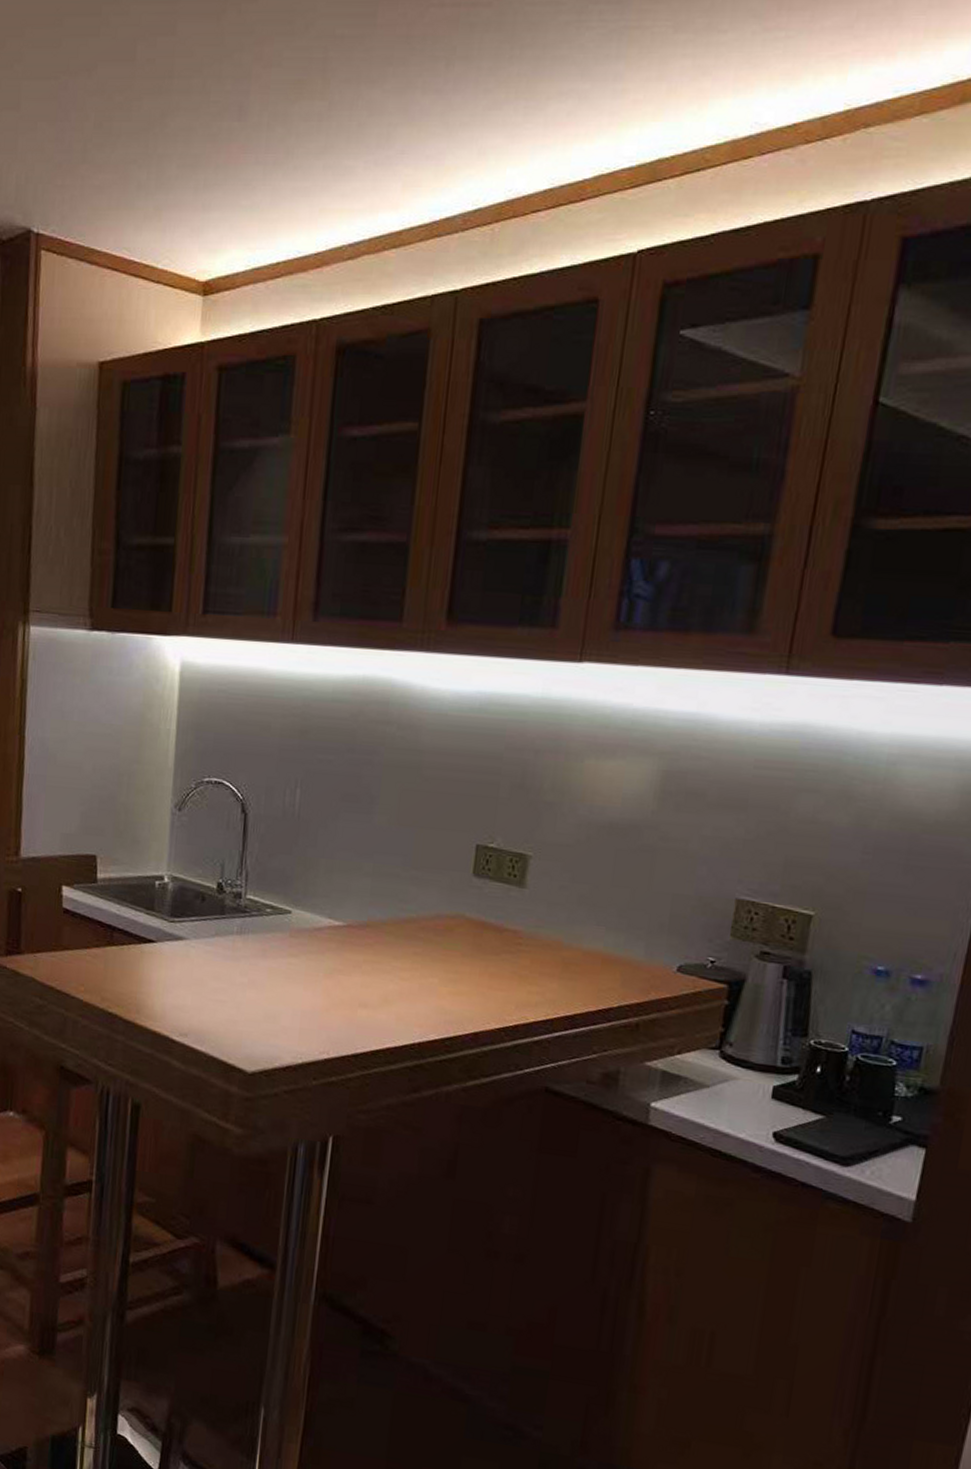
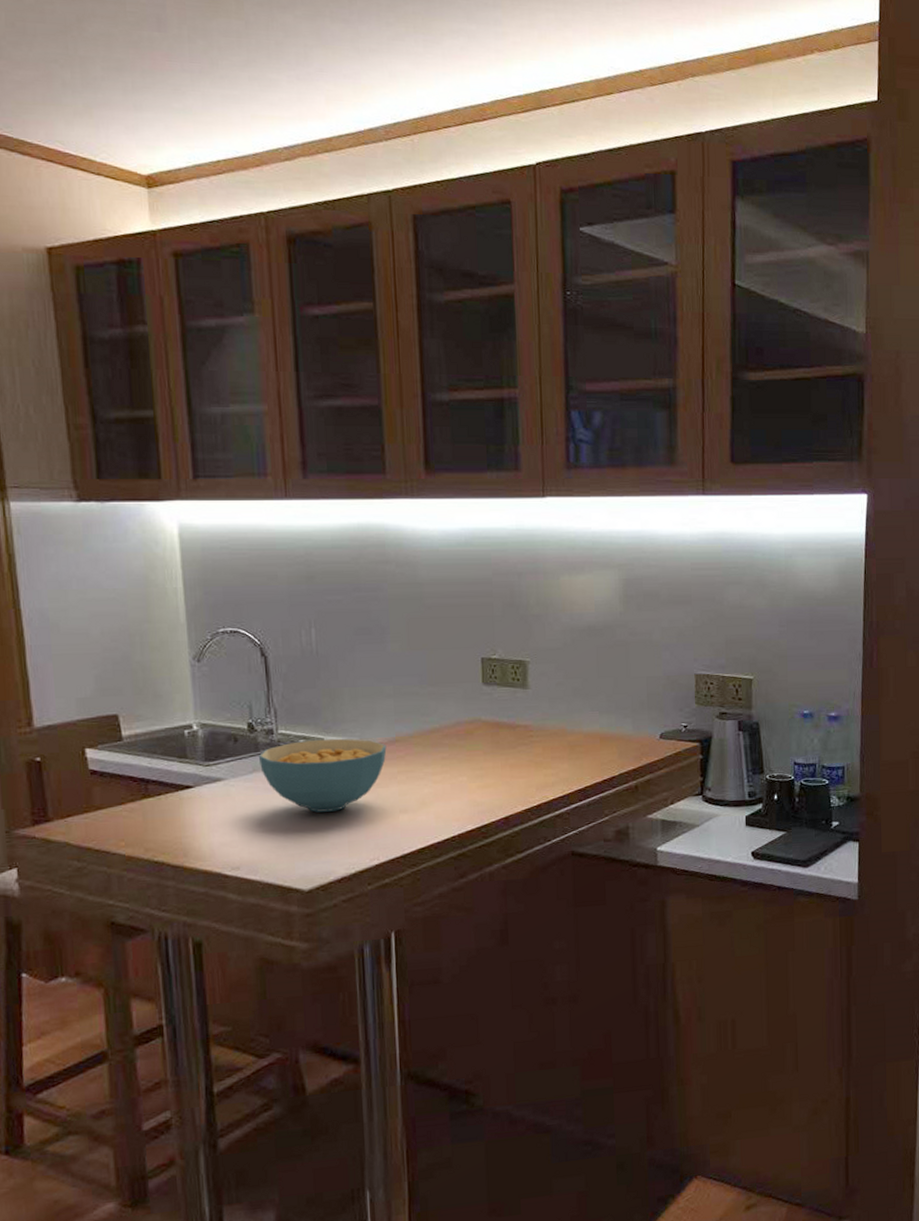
cereal bowl: none [222,910,356,993] -> present [258,738,387,813]

